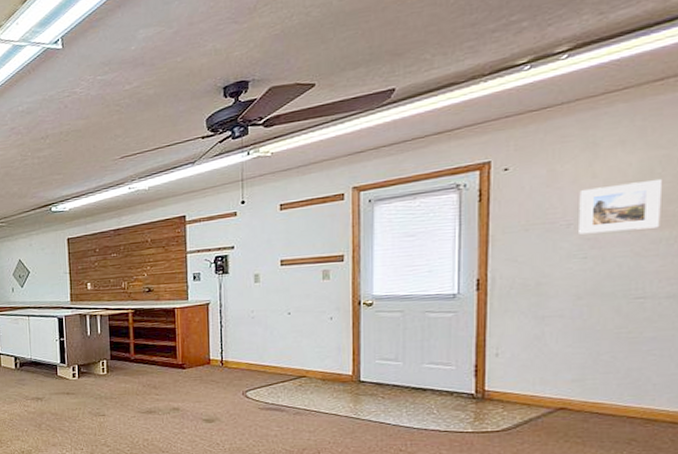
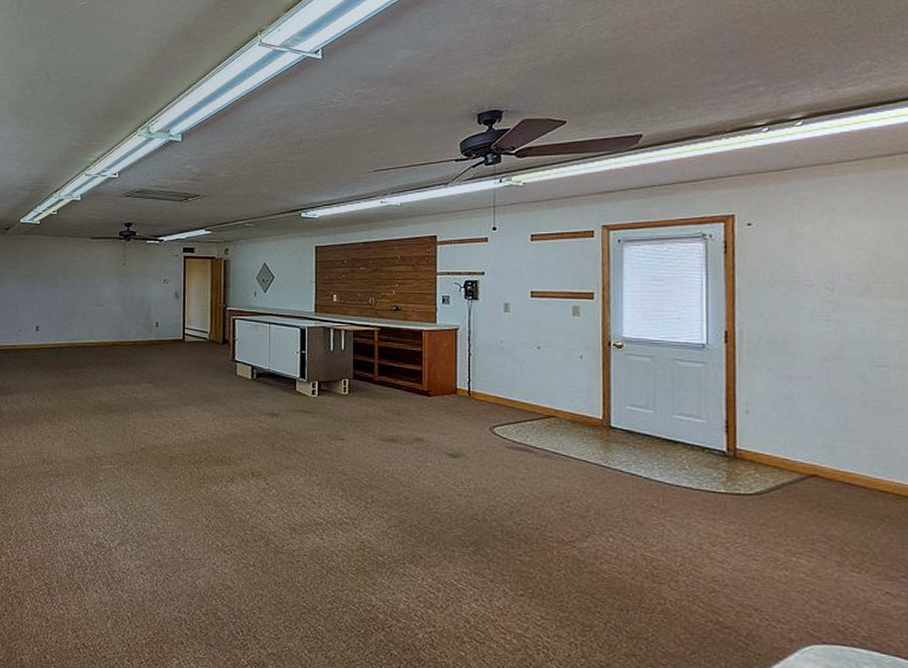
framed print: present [579,178,663,235] -> none [820,249,899,297]

